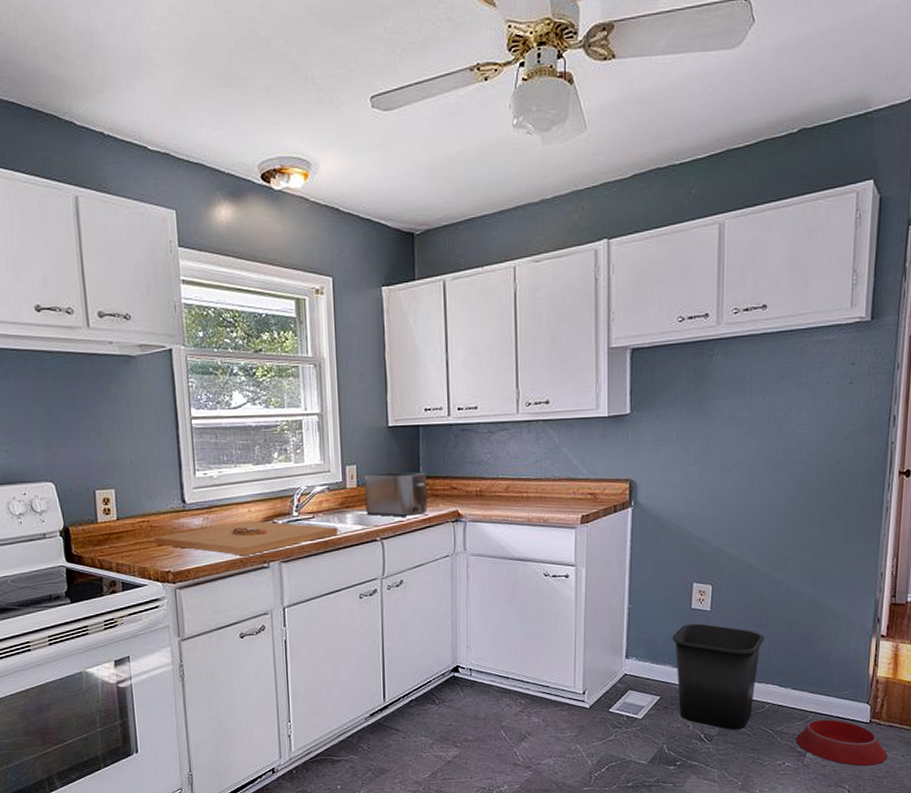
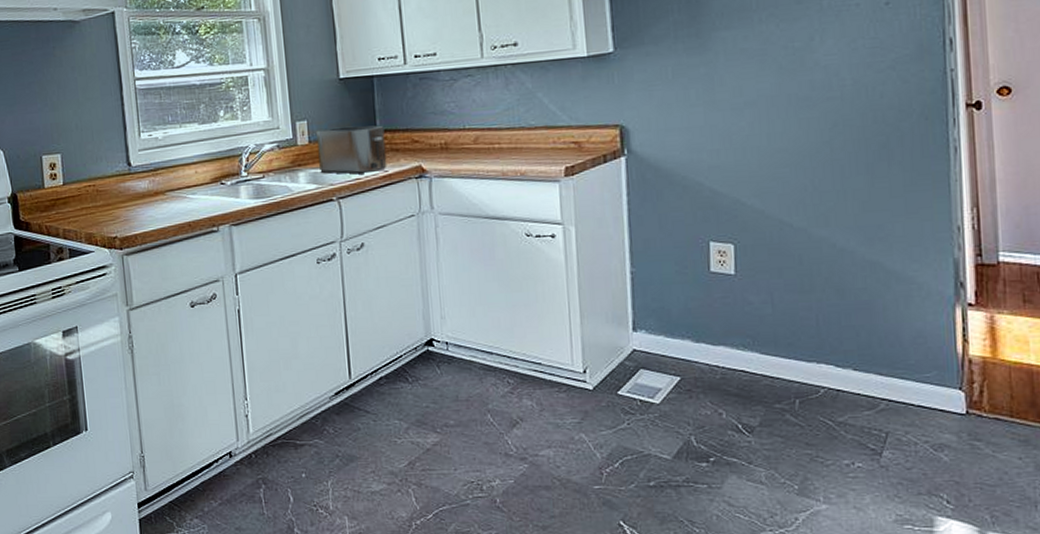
platter: present [154,520,338,556] -> none [100,182,290,220]
waste bin: present [672,623,765,730] -> none [689,289,809,420]
pet bowl: present [796,718,888,766] -> none [866,407,998,469]

